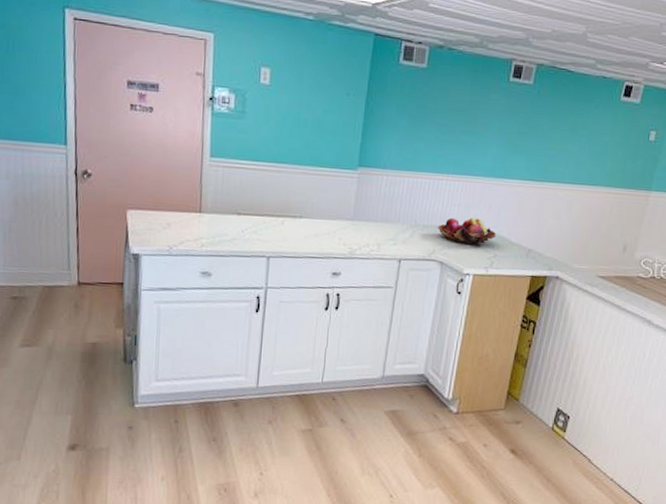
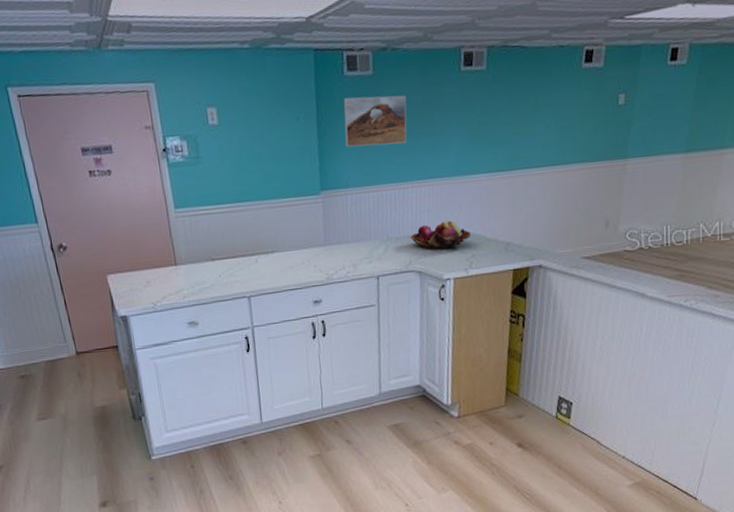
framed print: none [389,84,455,138] -> present [343,95,407,148]

